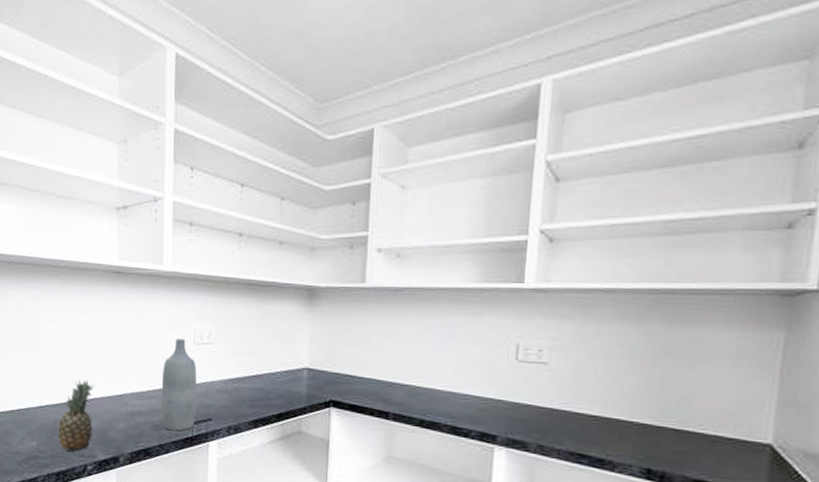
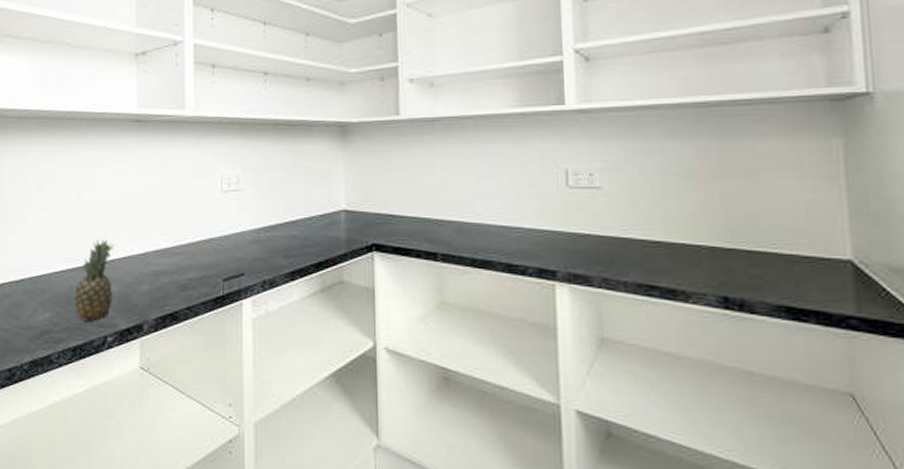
bottle: present [161,338,197,431] -> none [187,187,226,290]

